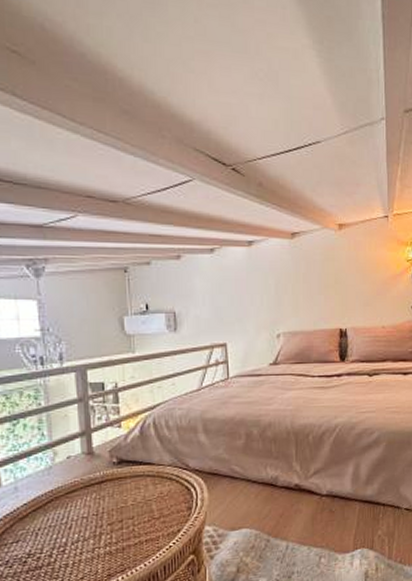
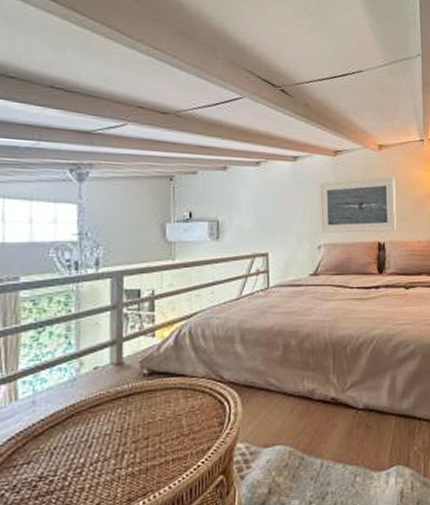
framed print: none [276,258,358,322] -> present [319,176,396,234]

